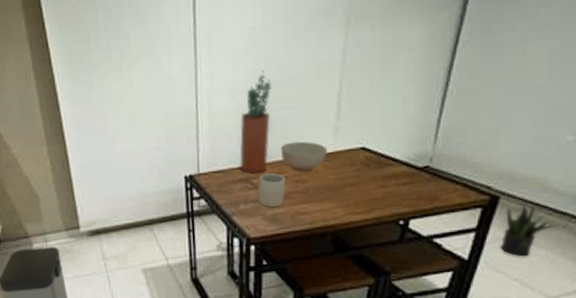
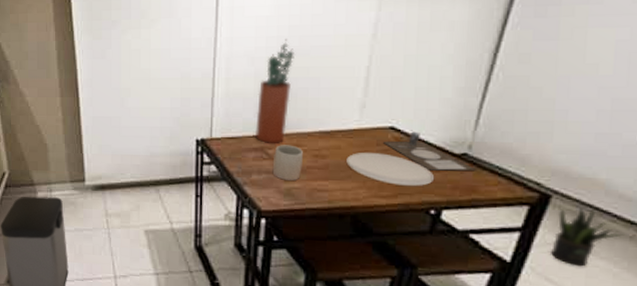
bowl: present [280,141,328,172] -> none [300,114,352,147]
plate: none [324,173,402,202] -> present [346,152,435,187]
place setting: none [356,149,437,185] -> present [384,131,476,171]

